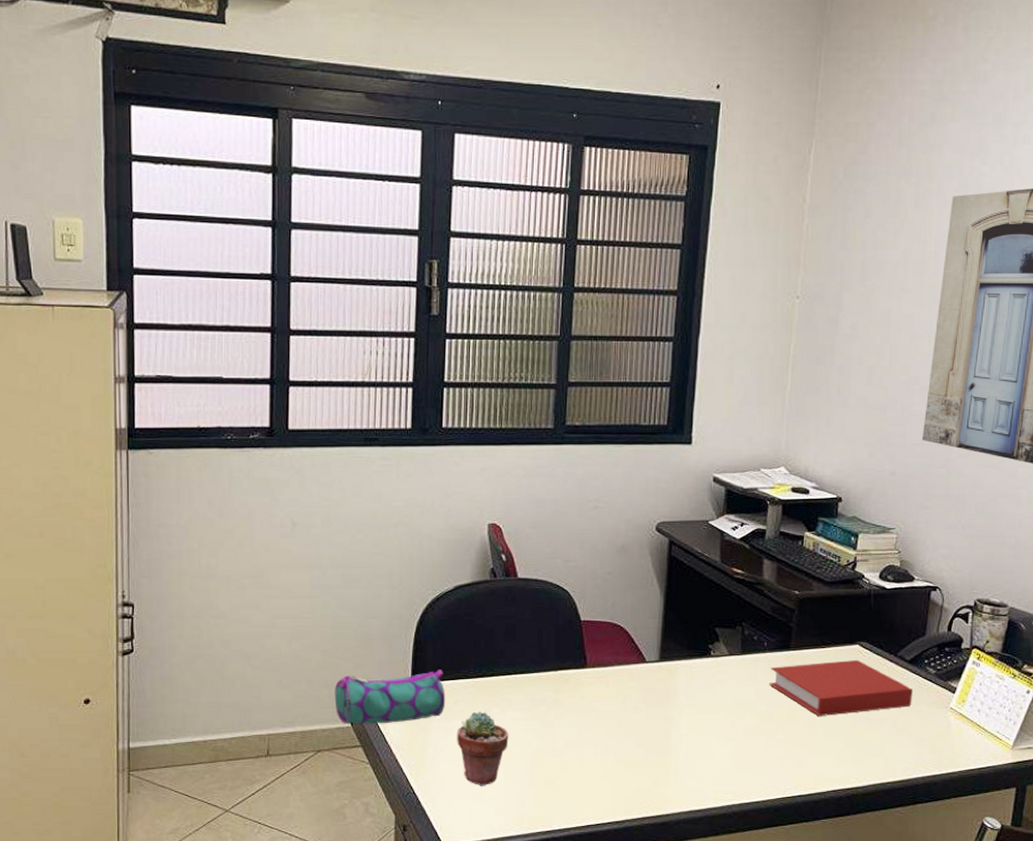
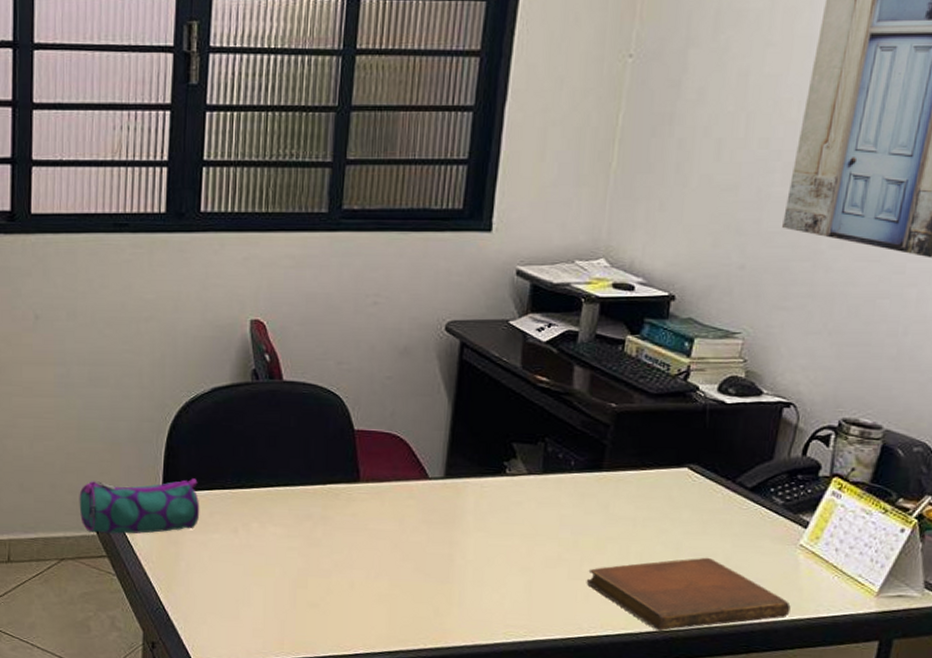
potted succulent: present [457,711,509,786] -> none [211,525,269,606]
book: present [769,659,913,716] -> none [575,484,753,548]
notebook: none [781,722,946,789] -> present [586,557,791,631]

